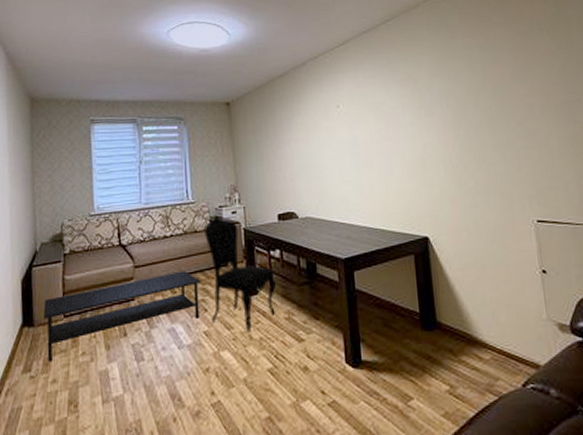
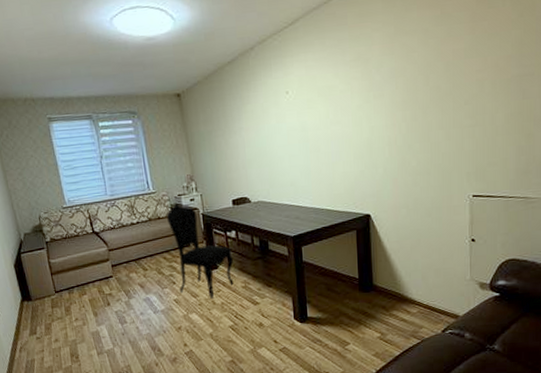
coffee table: present [43,271,201,363] -> none [37,252,169,327]

